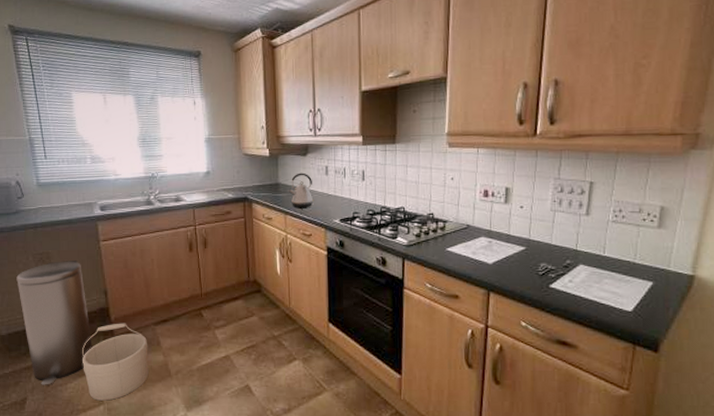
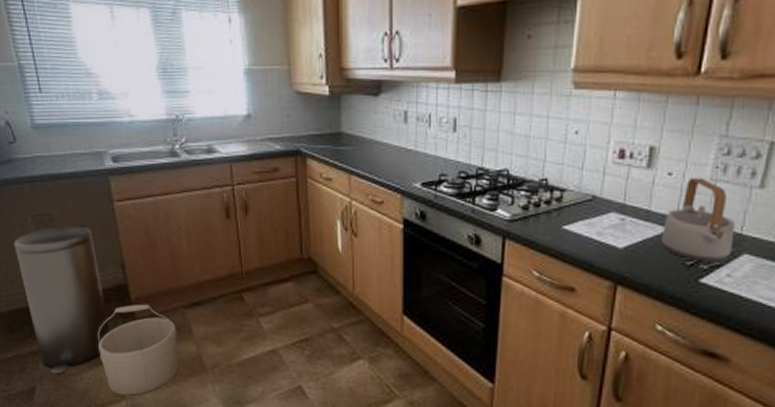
kettle: present [288,172,315,209] -> none [353,119,389,167]
teapot: none [519,209,572,272] -> present [661,177,736,262]

